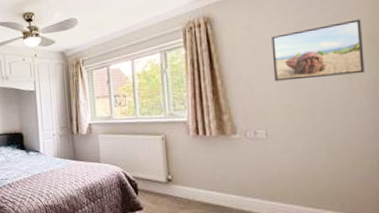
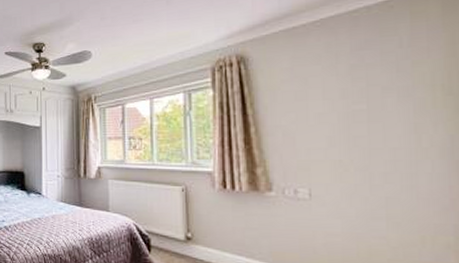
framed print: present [271,19,365,82] -> none [318,65,438,133]

